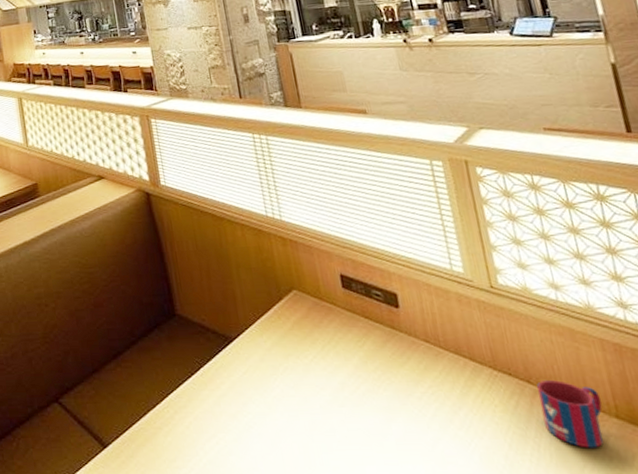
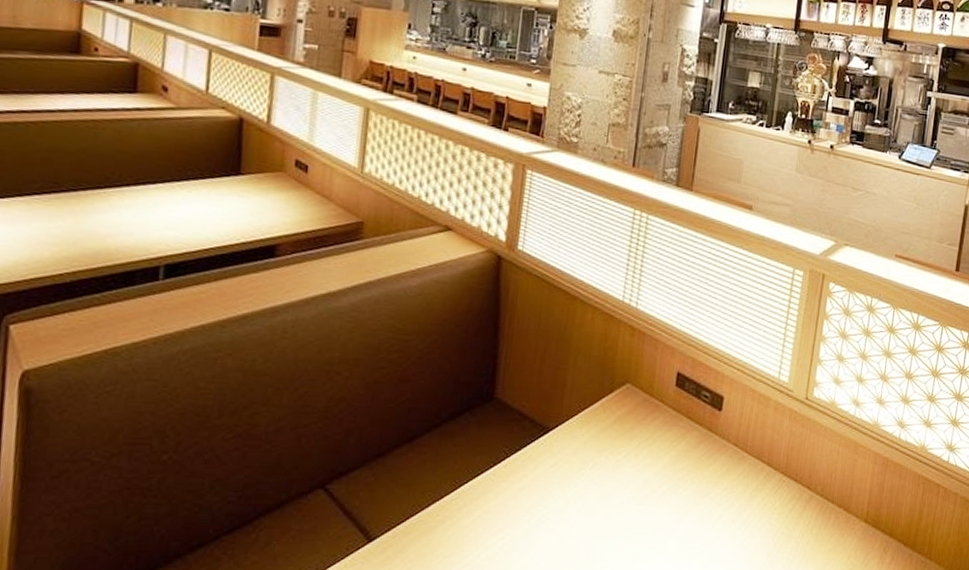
mug: present [537,380,603,448] -> none [809,487,859,548]

